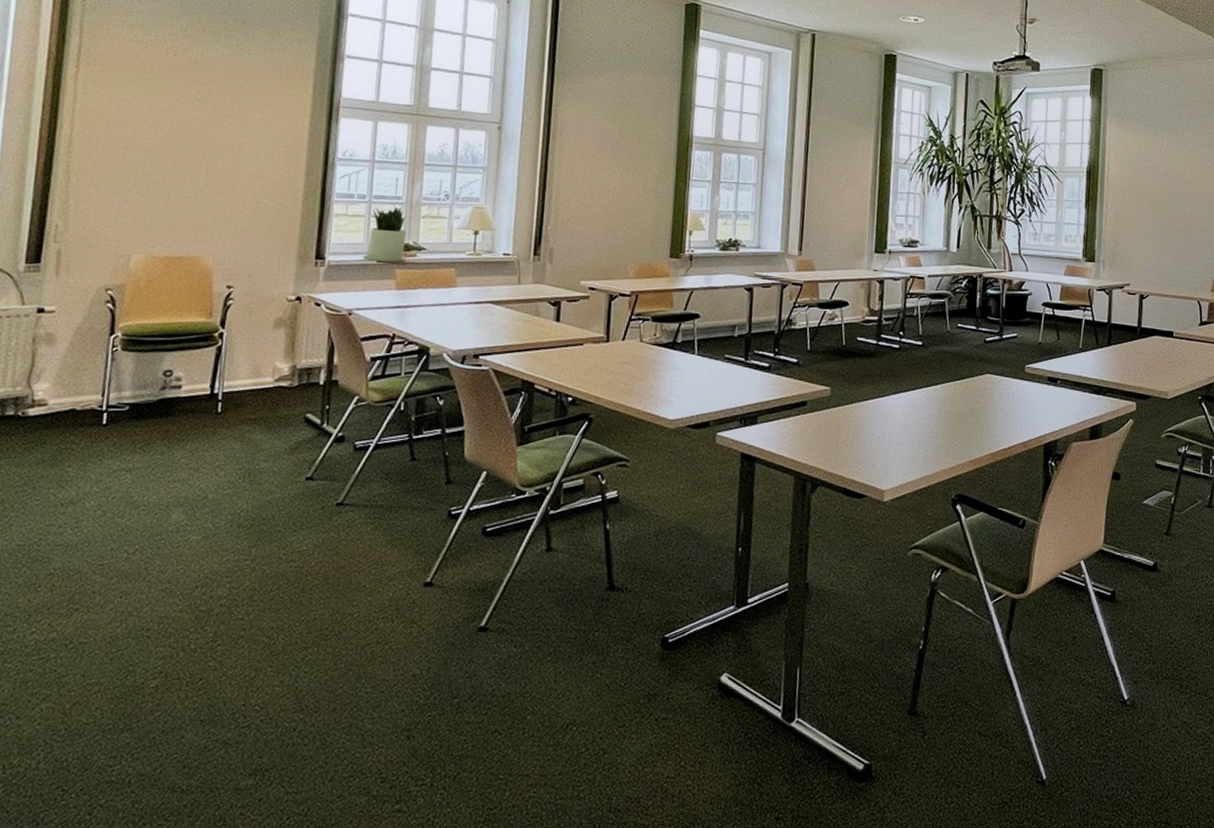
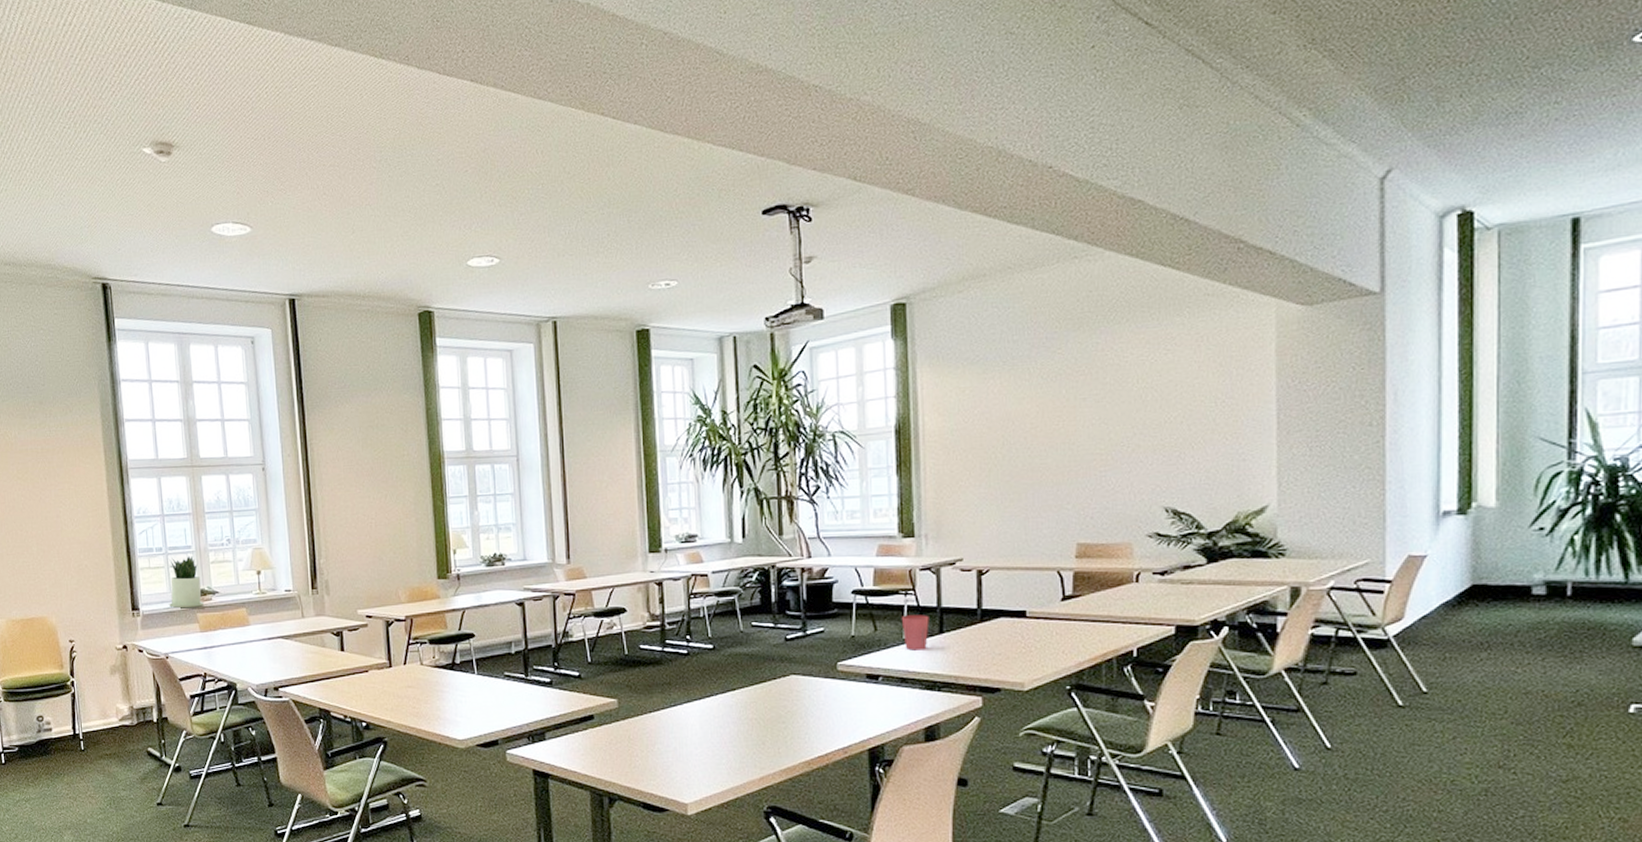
cup: none [1079,328,1101,359] -> present [901,615,929,651]

